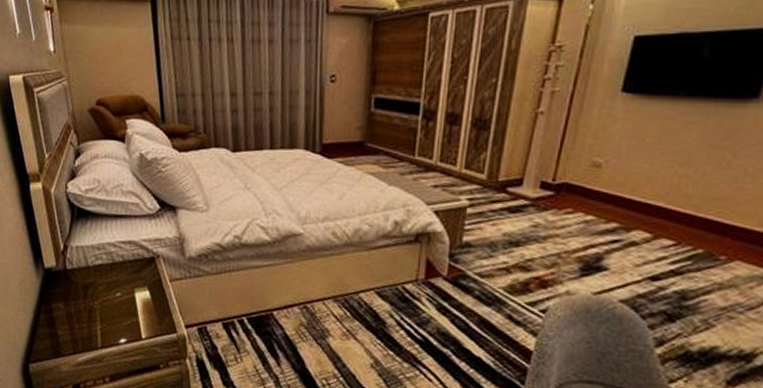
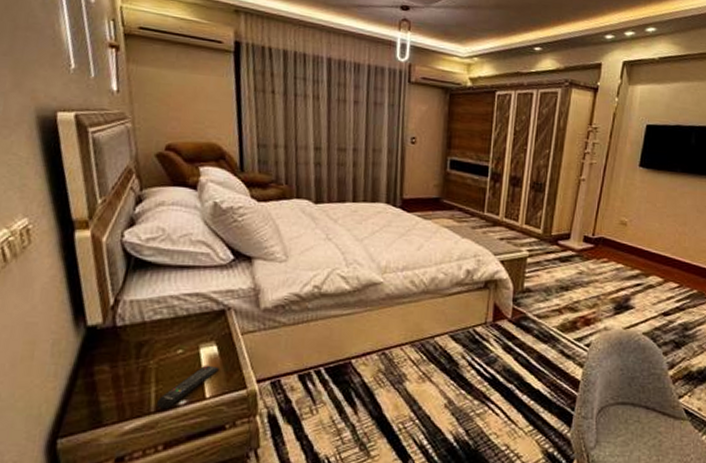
remote control: none [102,308,152,347] -> present [156,365,219,410]

